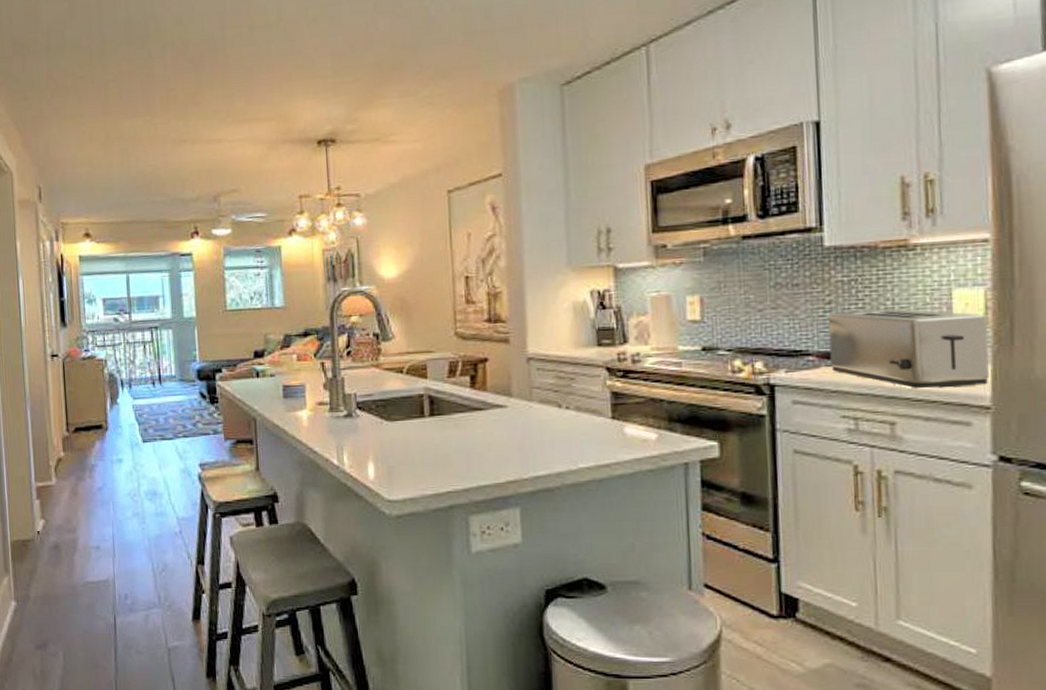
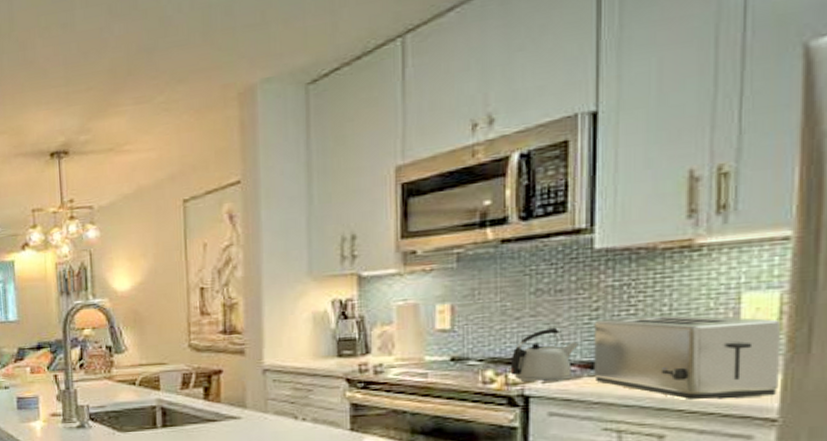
kettle: none [756,319,816,372] -> present [510,327,579,383]

